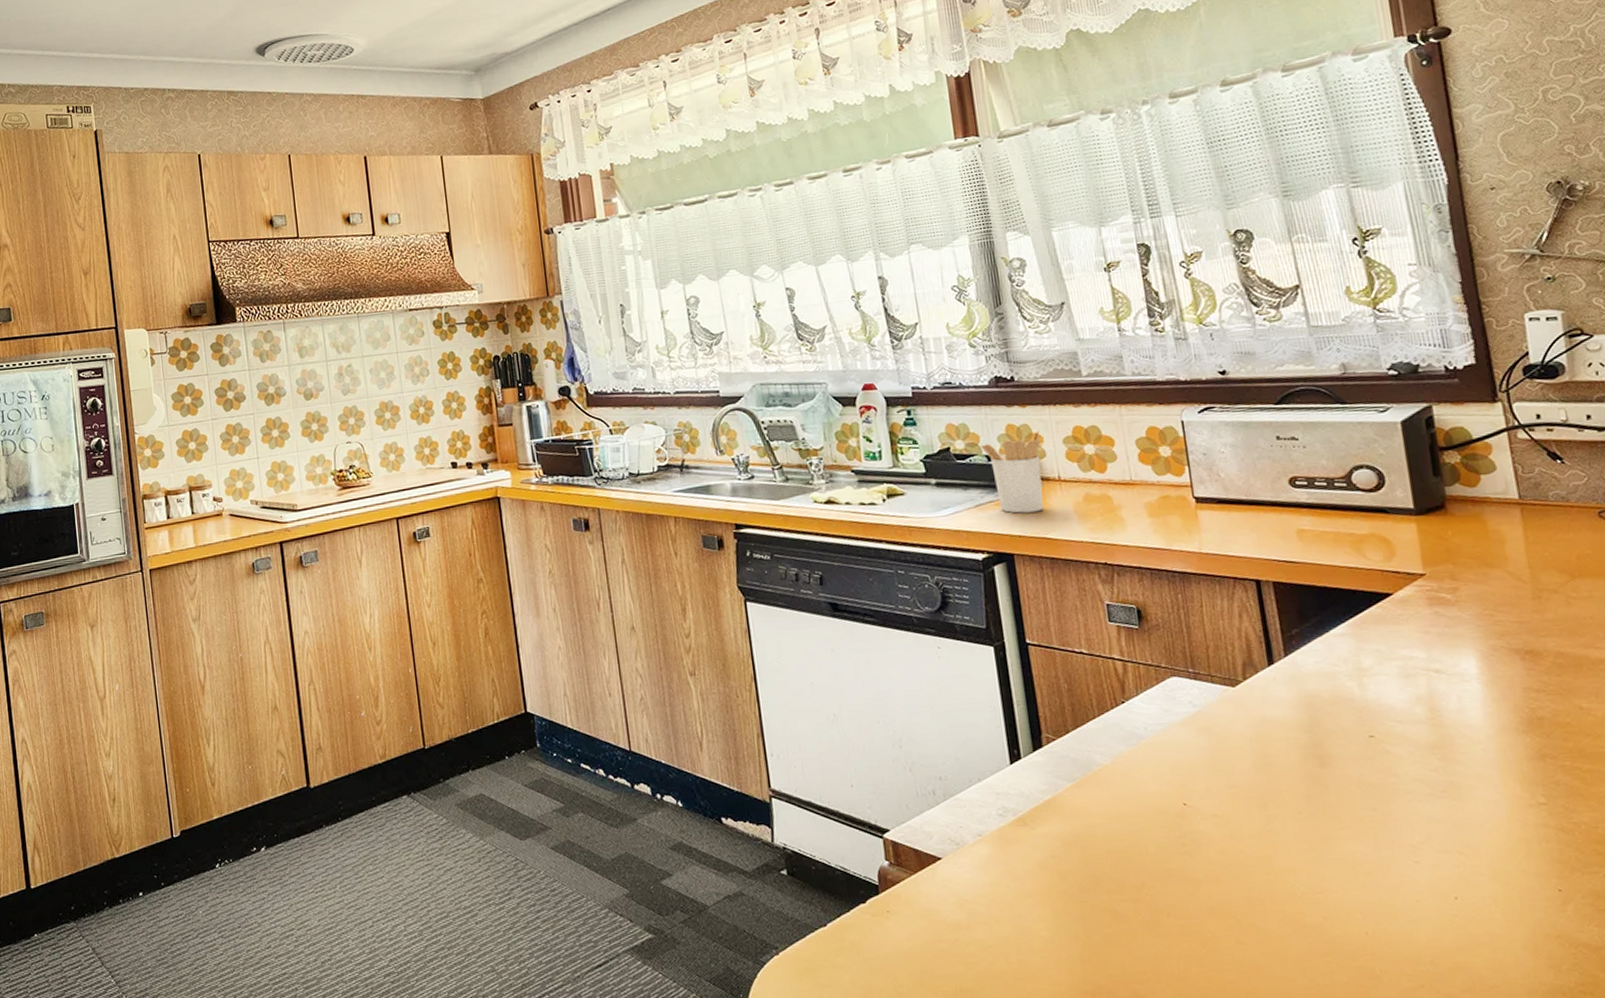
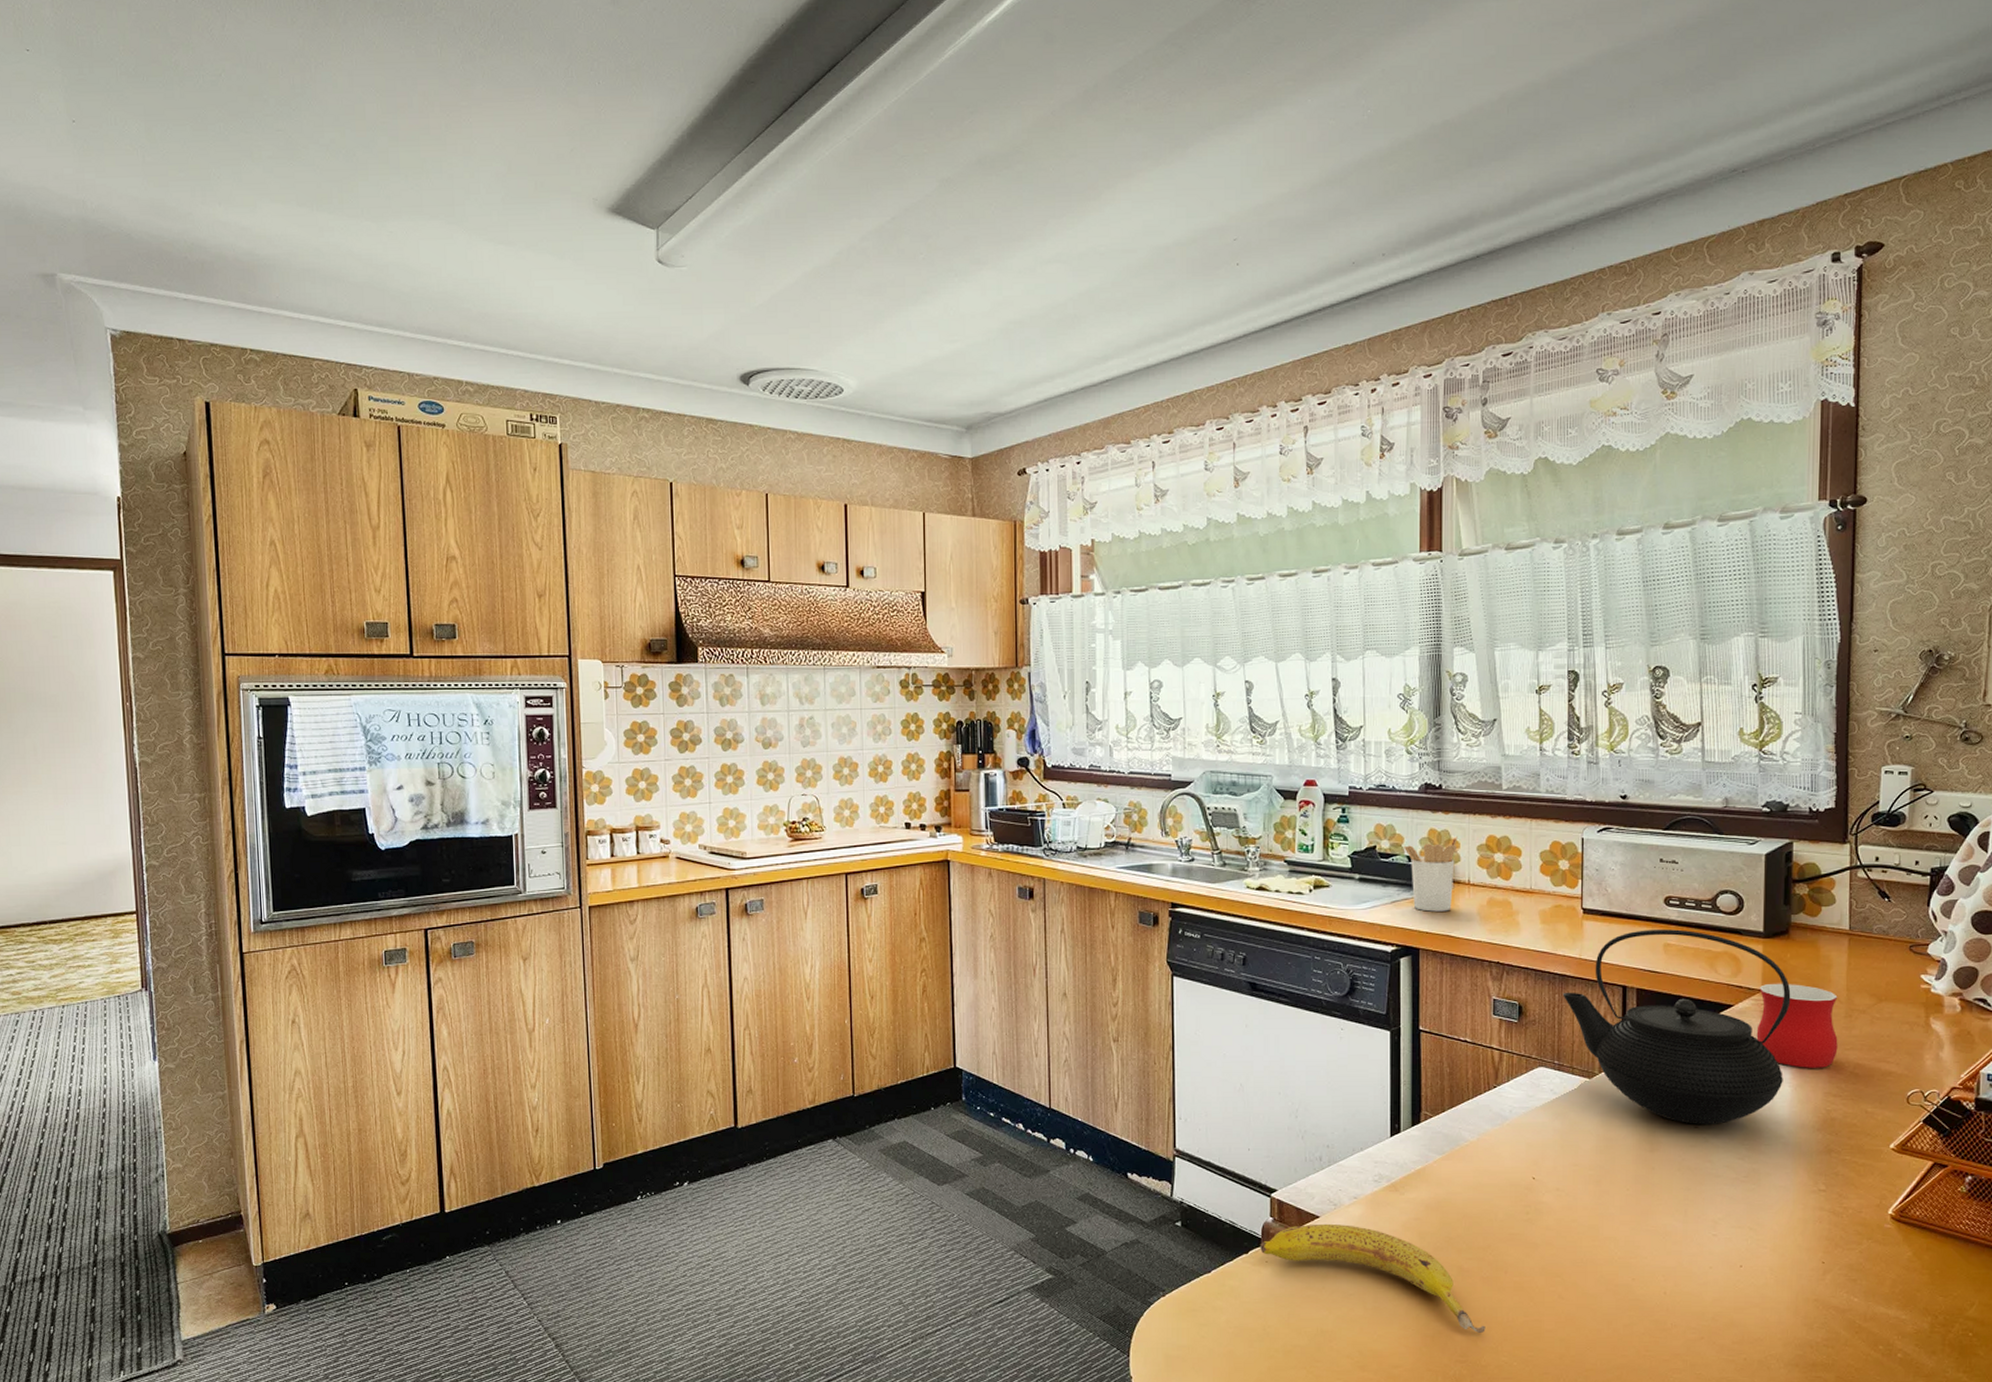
fruit: none [878,865,1155,988] -> present [1260,1223,1486,1334]
teapot: none [1186,512,1470,733] -> present [1562,929,1791,1124]
mug: none [1420,564,1531,661] -> present [1756,983,1838,1068]

